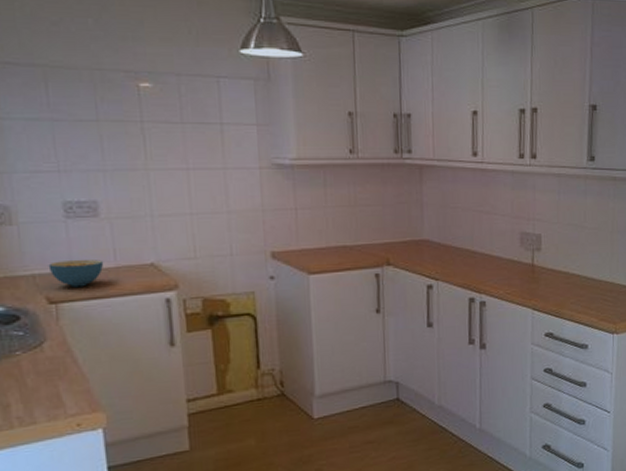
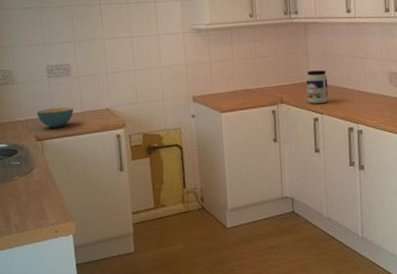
jar: none [419,226,447,268] -> present [306,70,328,105]

